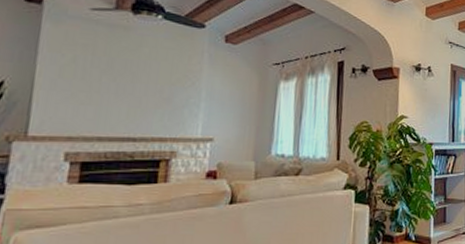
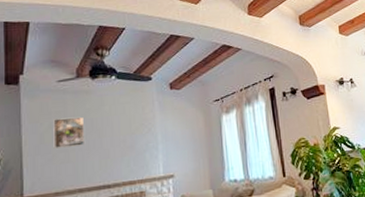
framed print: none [74,52,116,88] -> present [53,117,84,149]

